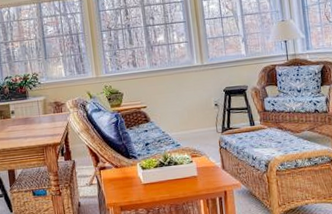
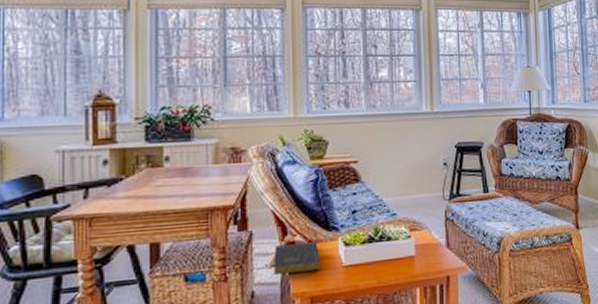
book: none [91,167,126,190] -> present [274,242,321,275]

